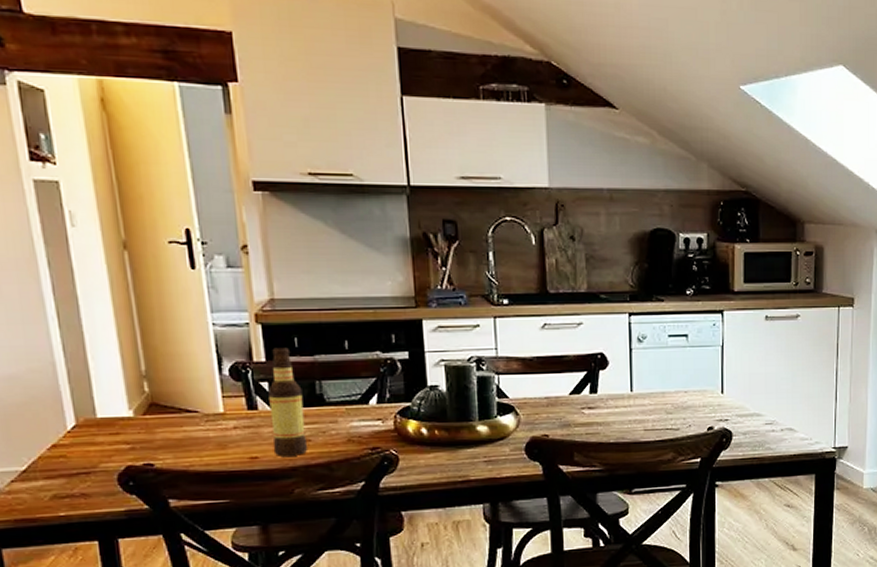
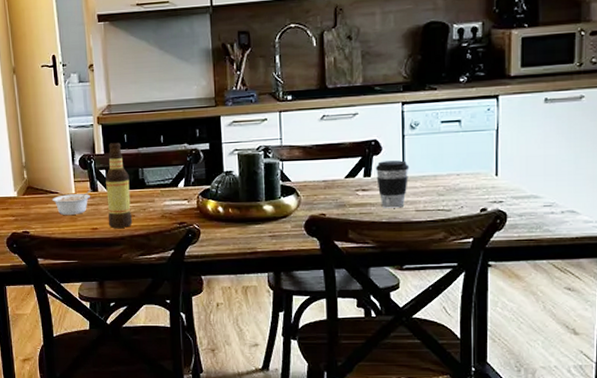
legume: none [189,408,249,441] -> present [52,190,92,215]
coffee cup: none [601,376,637,428] -> present [375,160,410,208]

